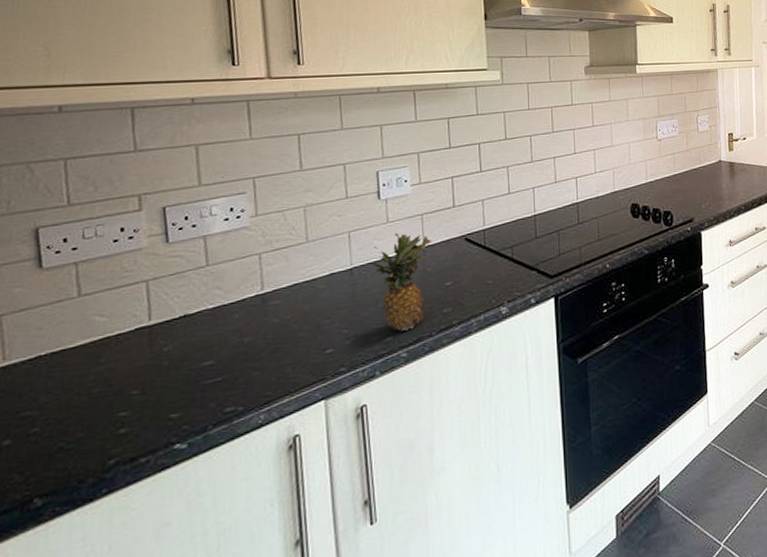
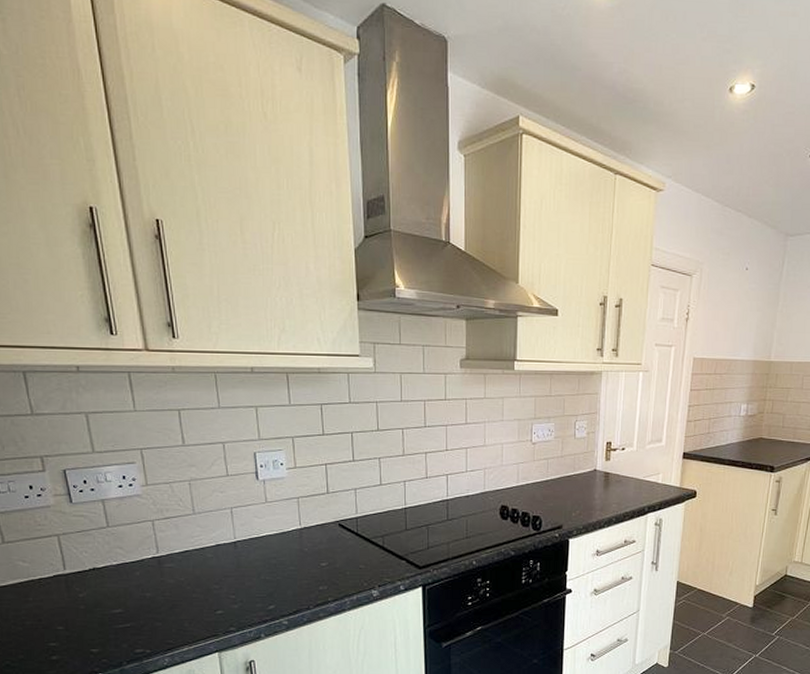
fruit: present [371,232,431,331] -> none [252,513,307,602]

